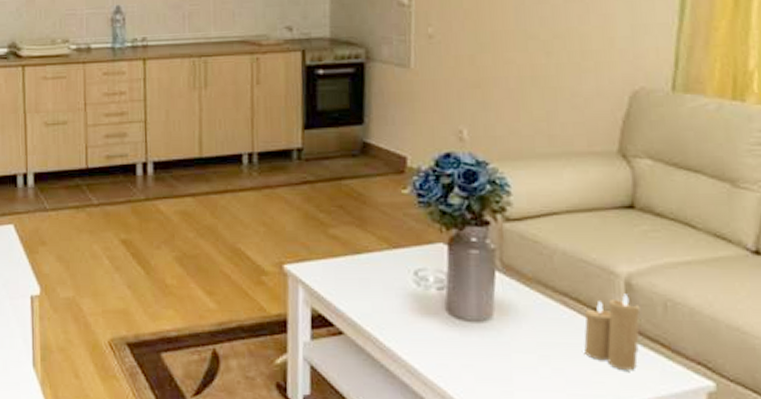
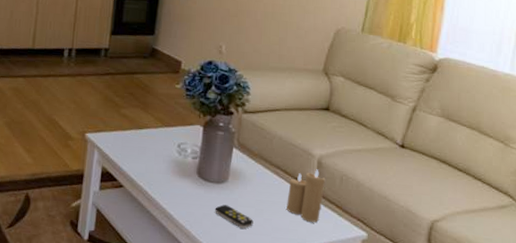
remote control: none [478,351,537,384] -> present [215,204,253,229]

